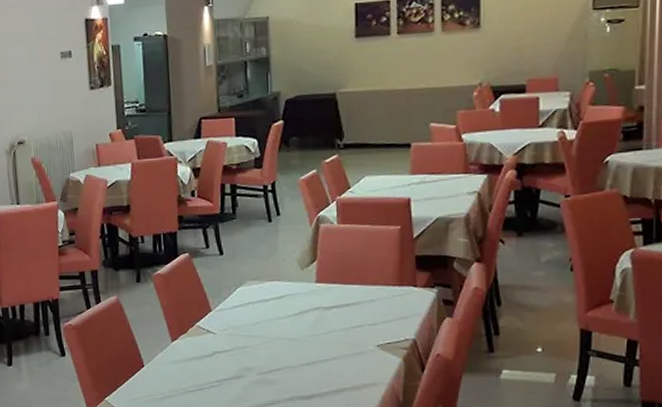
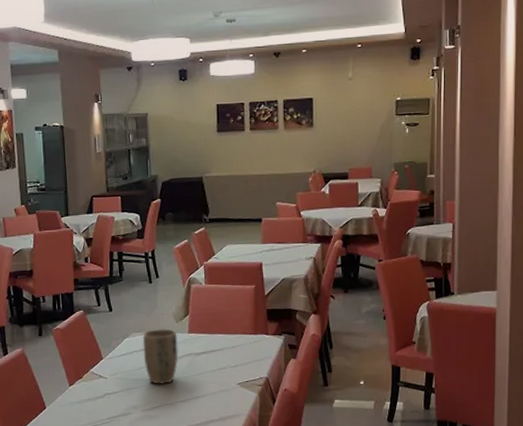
plant pot: none [259,277,303,344] -> present [142,329,178,385]

